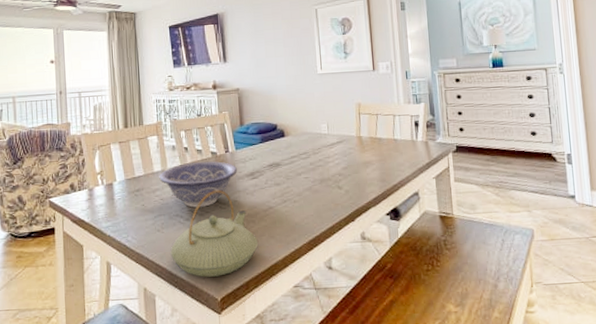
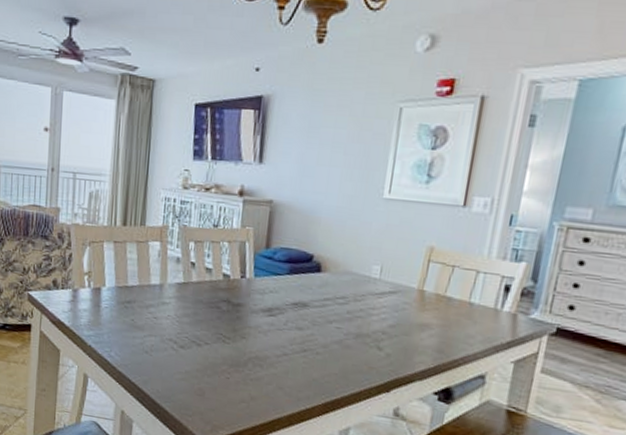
decorative bowl: present [159,161,238,208] -> none [155,281,253,337]
teapot: present [170,189,258,277] -> none [156,319,262,418]

